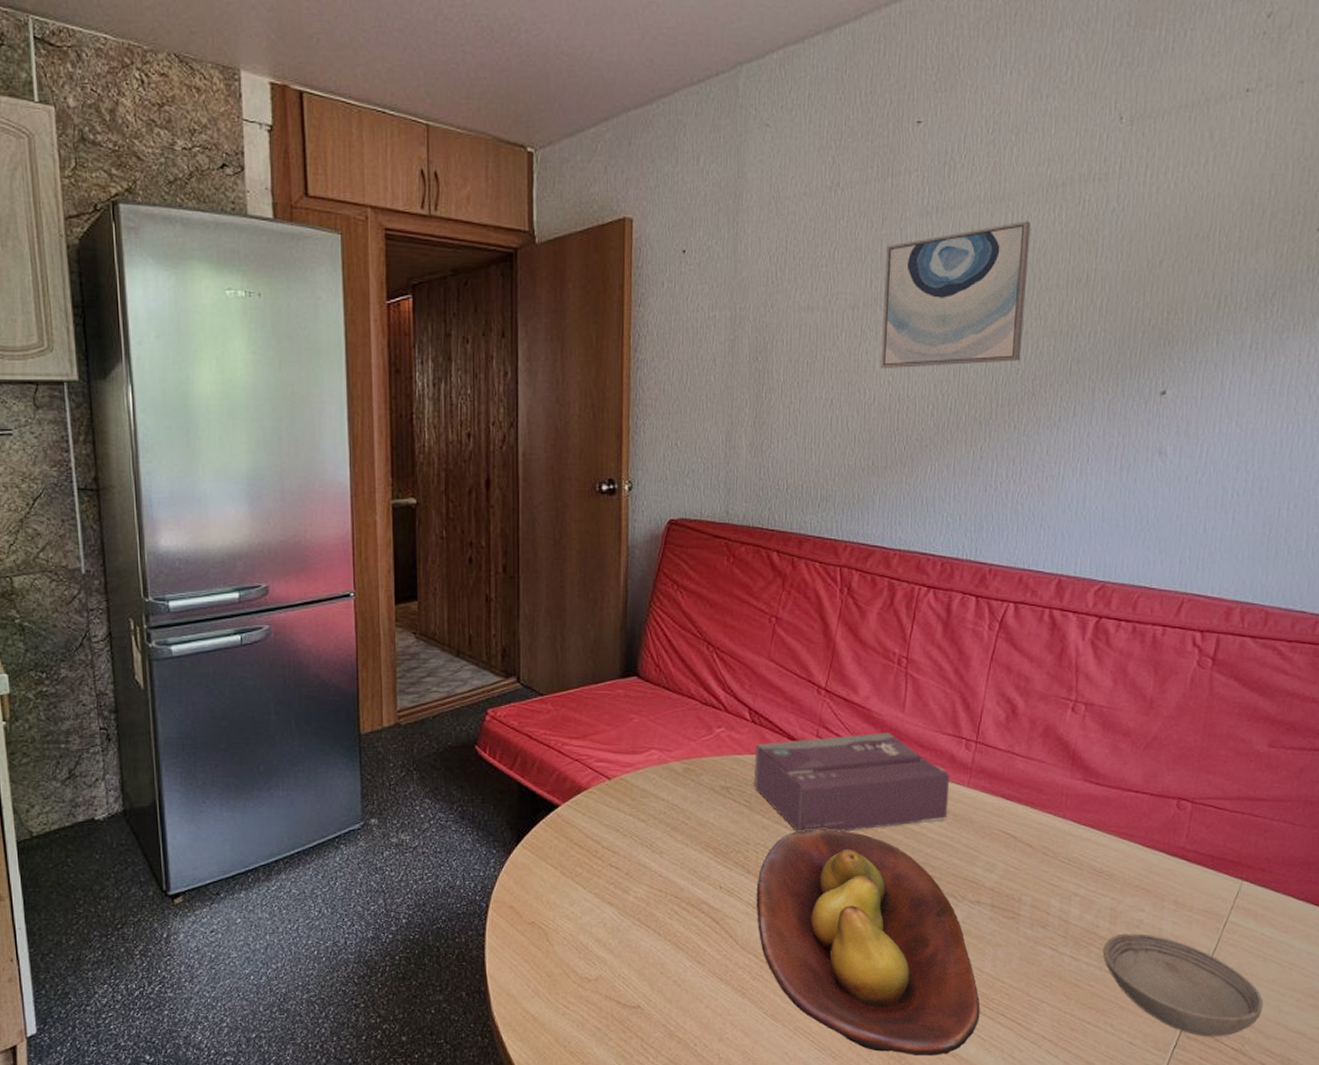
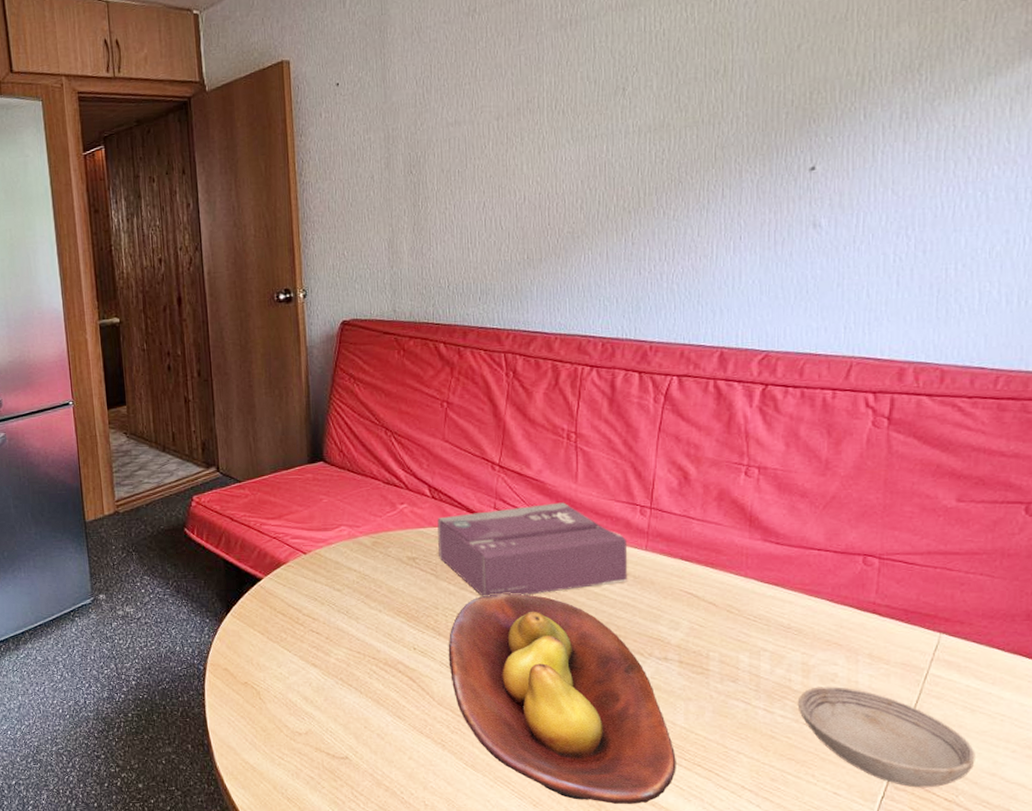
wall art: present [881,221,1031,368] -> none [525,22,665,170]

